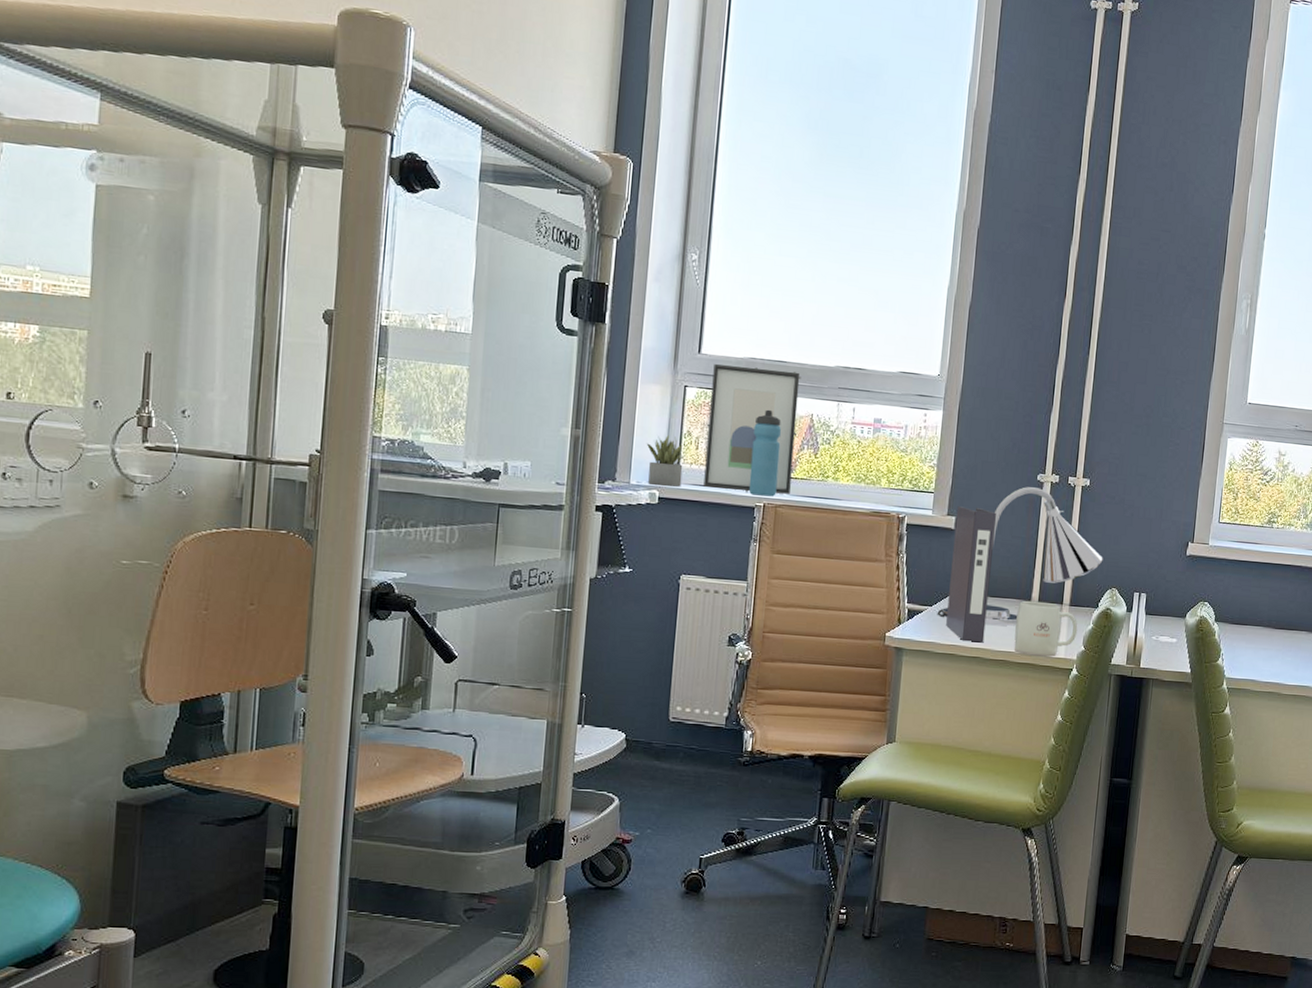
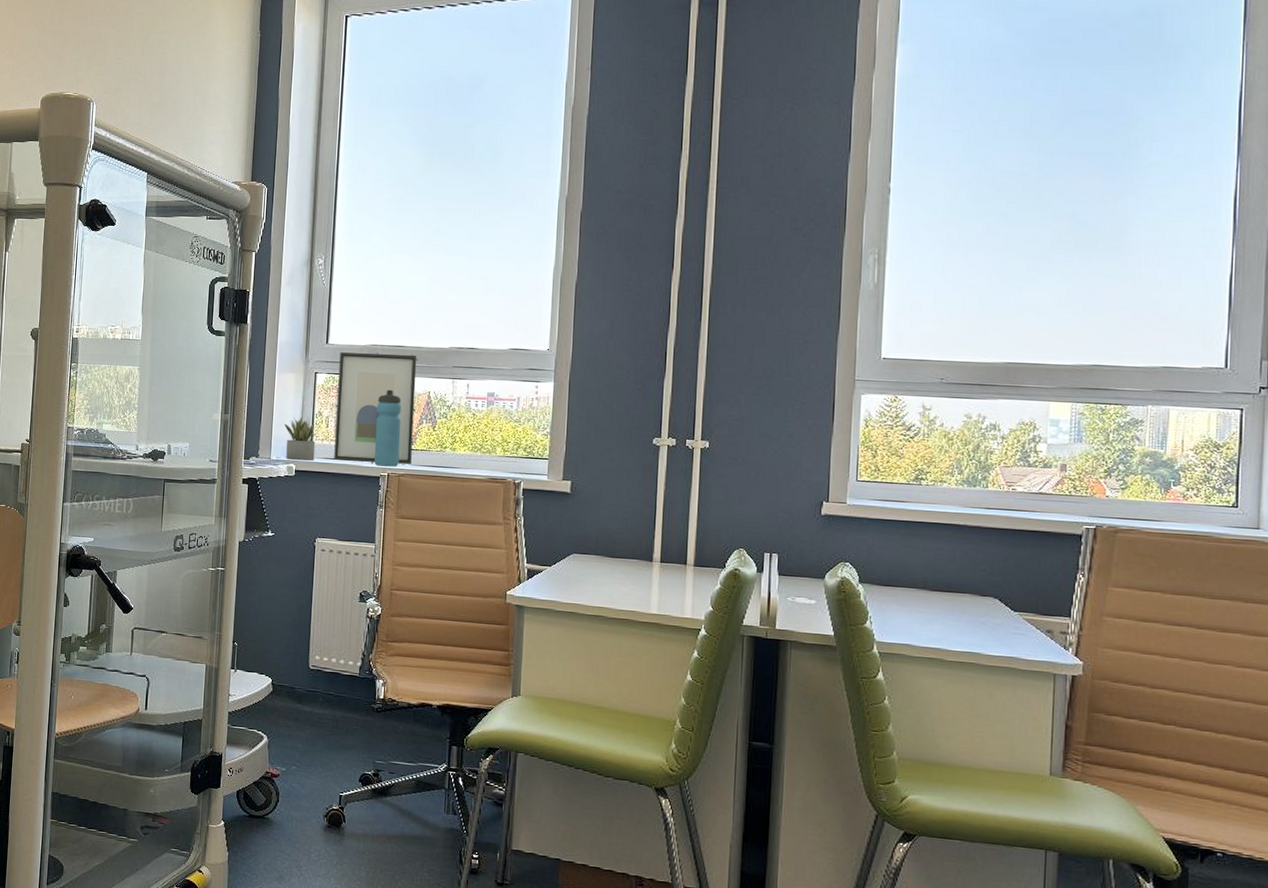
table lamp: present [937,487,1104,626] -> none [556,451,729,586]
binder: present [946,505,996,643] -> none [566,470,612,602]
mug: present [1013,600,1078,658] -> none [637,561,704,617]

